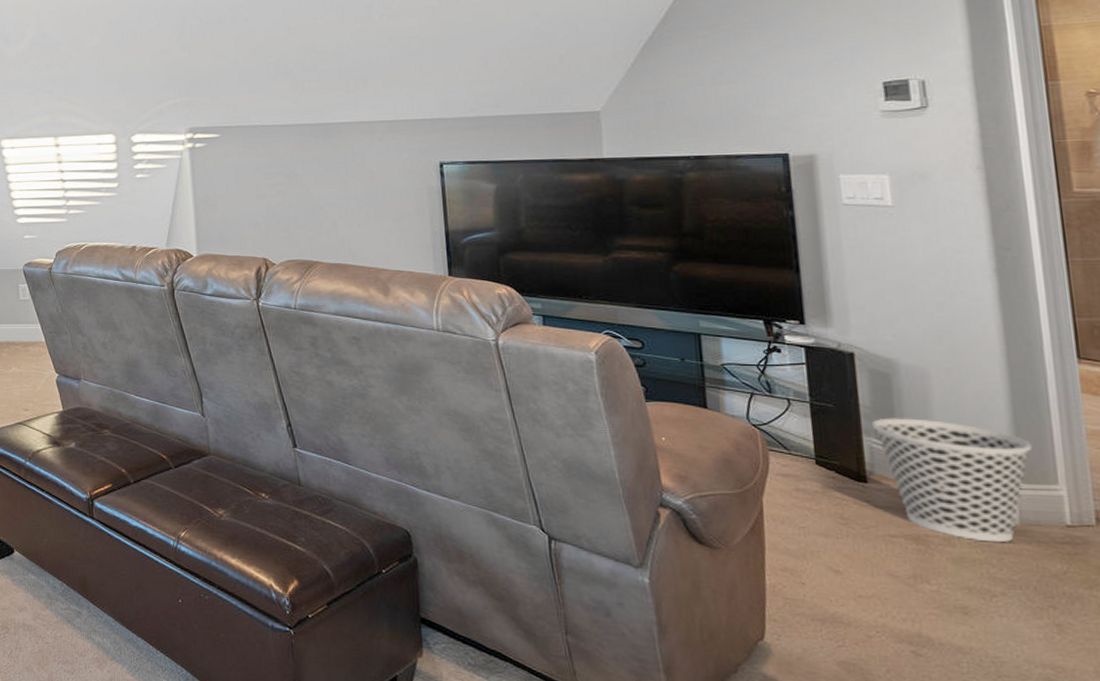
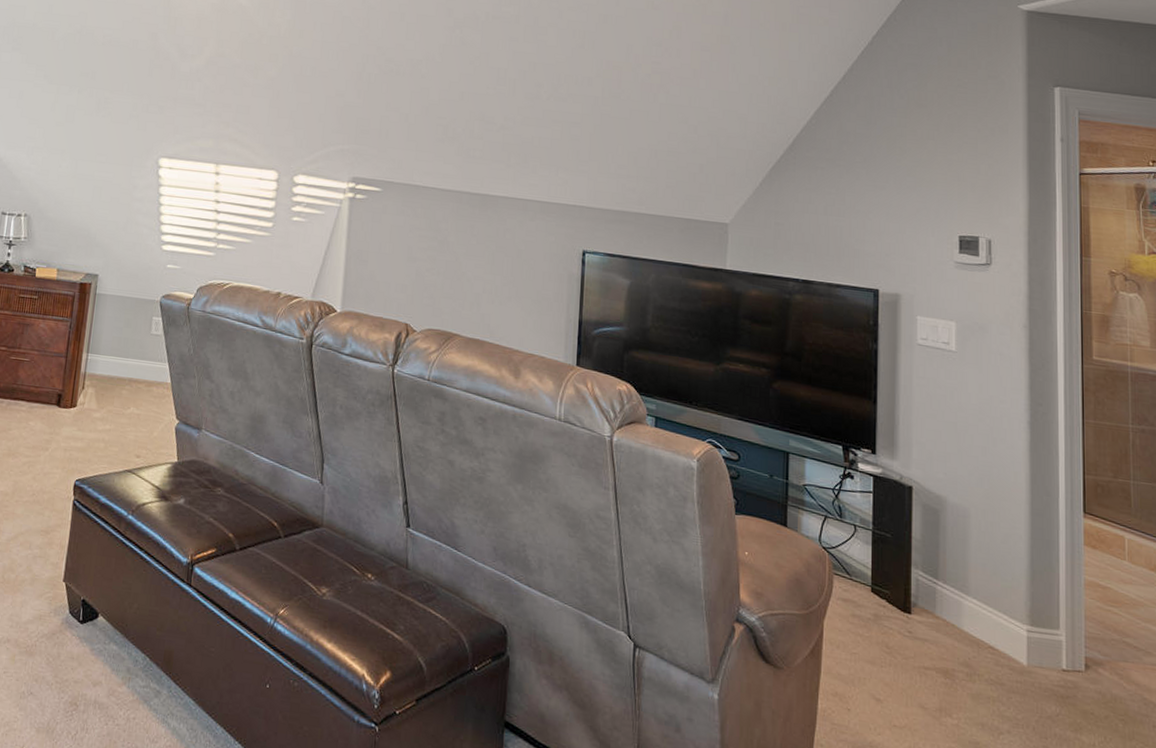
wastebasket: present [871,418,1033,543] -> none [920,552,1043,682]

